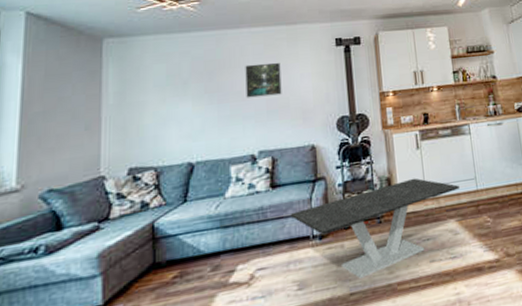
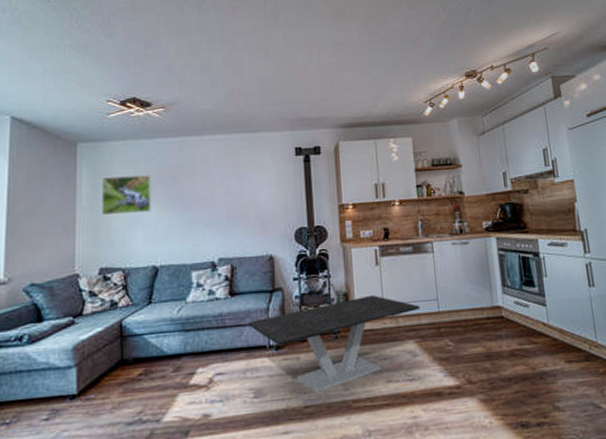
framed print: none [131,69,187,113] -> present [102,175,152,216]
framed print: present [245,62,282,98] -> none [207,170,242,206]

